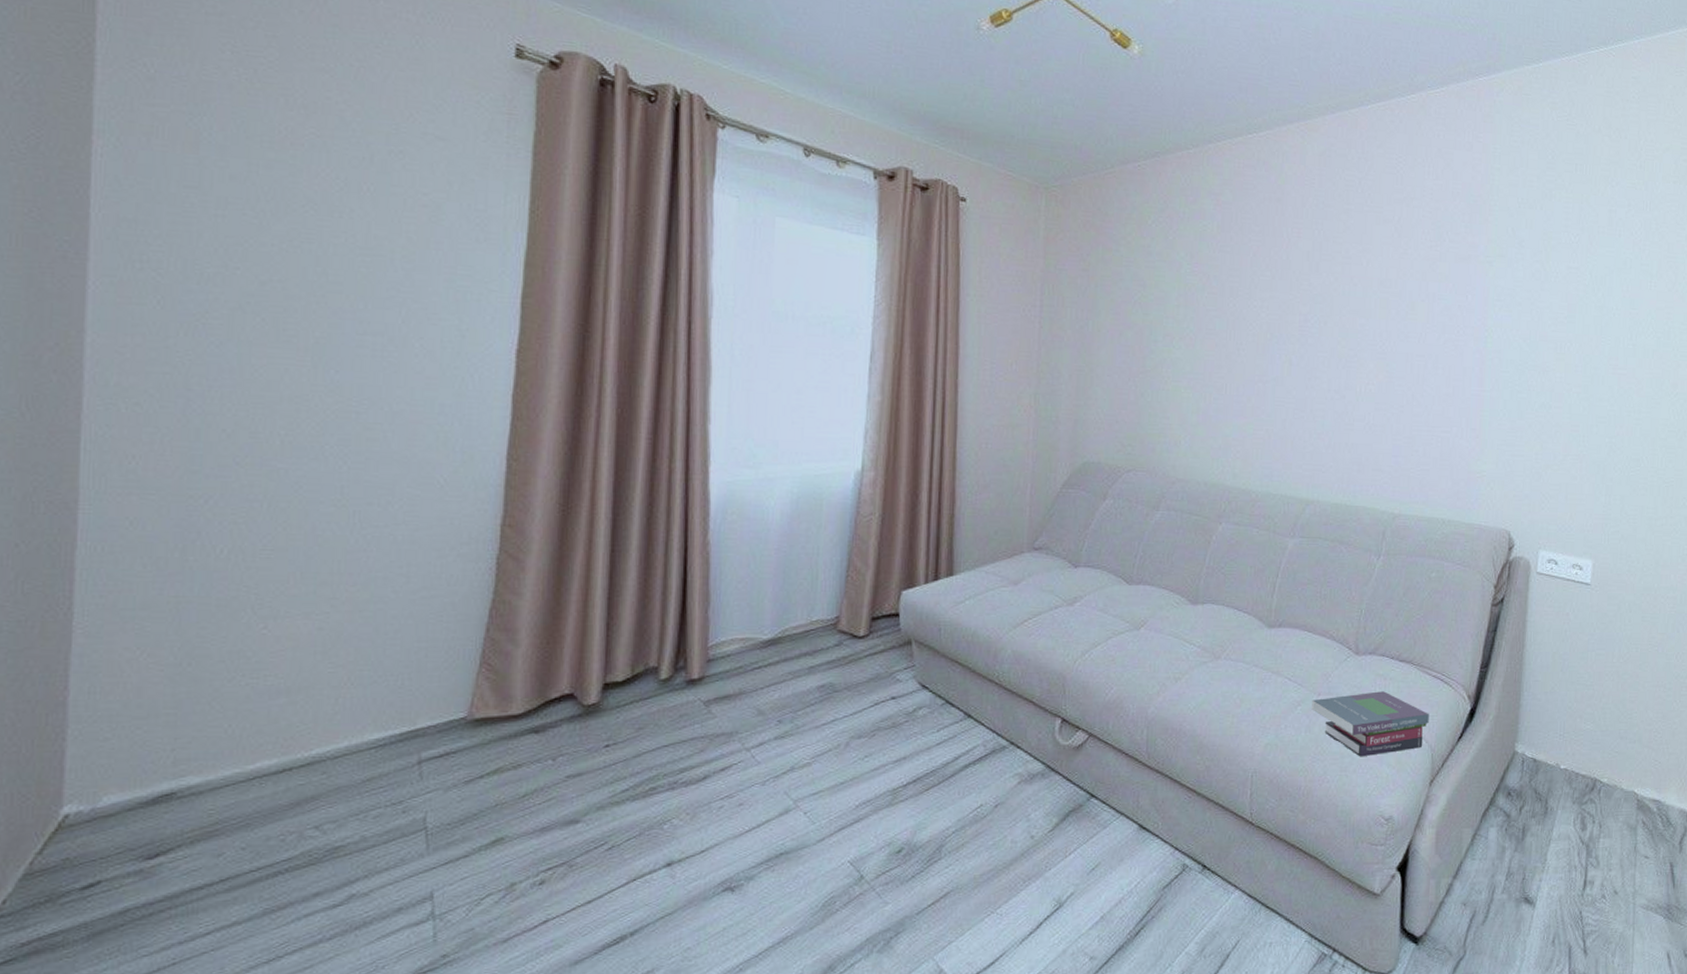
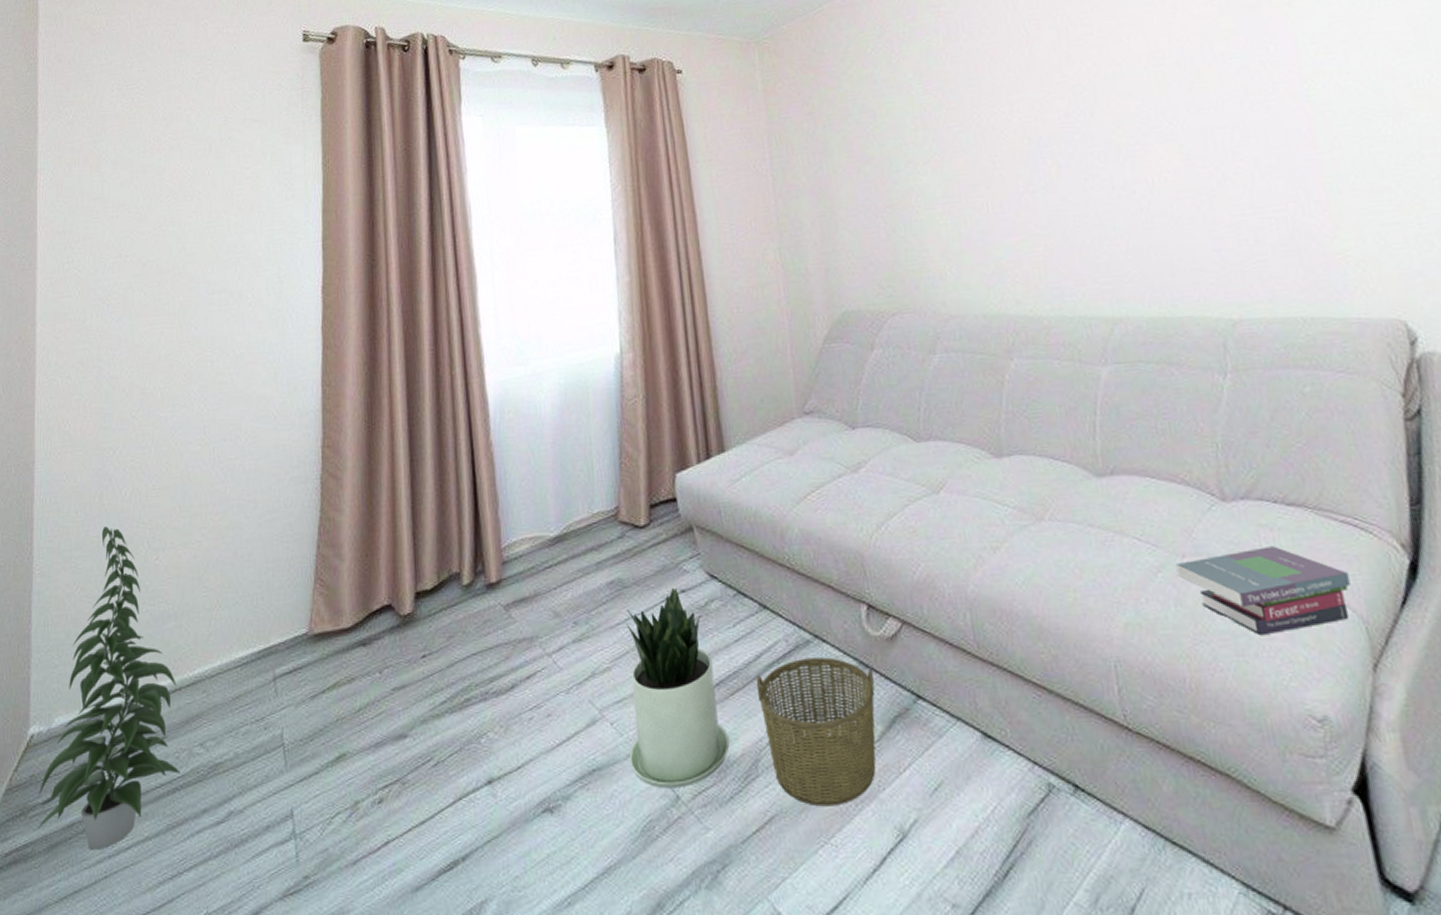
plant: none [73,586,286,937] -> present [38,526,180,850]
planter: none [818,694,918,870] -> present [626,587,730,789]
basket: none [950,761,1057,884] -> present [755,657,876,807]

